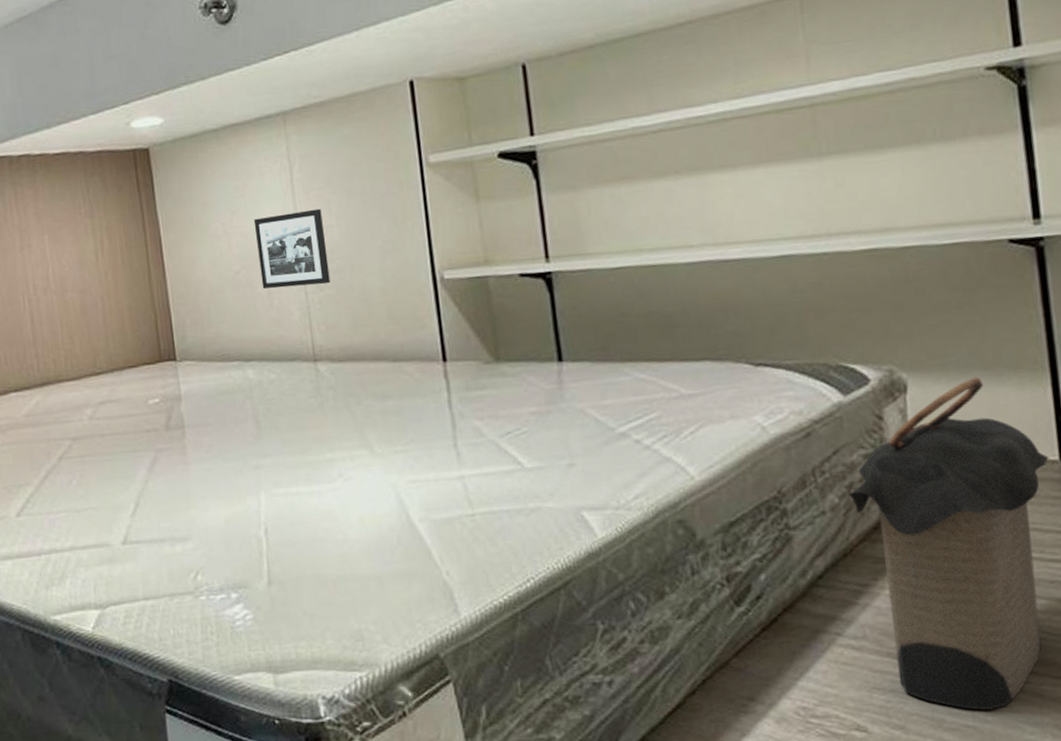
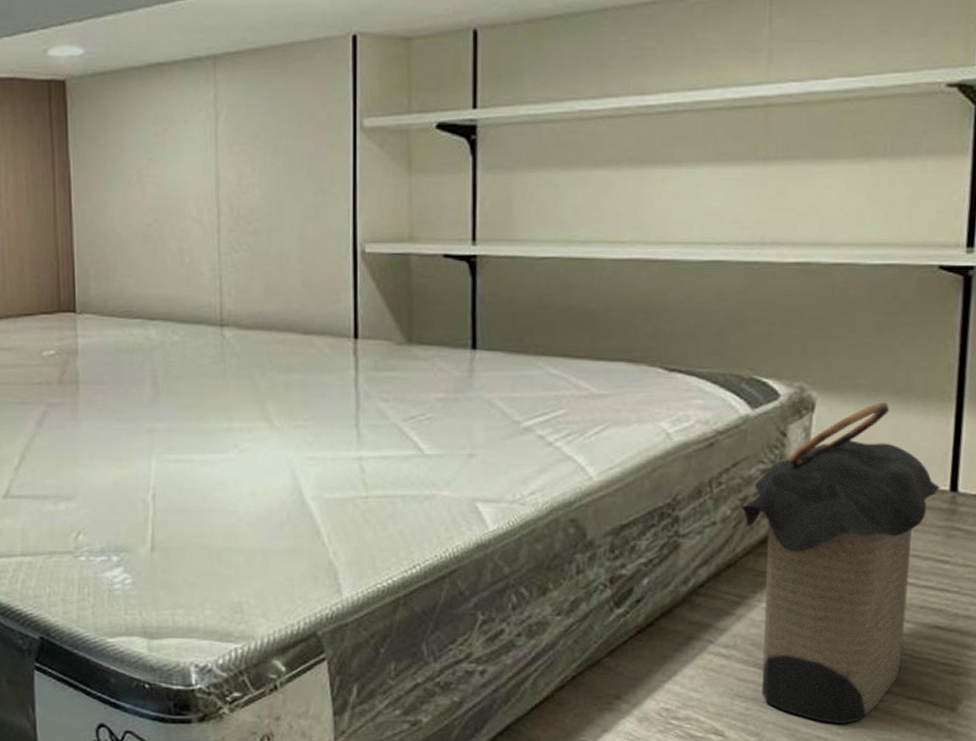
picture frame: present [253,208,330,289] -> none [171,164,246,246]

